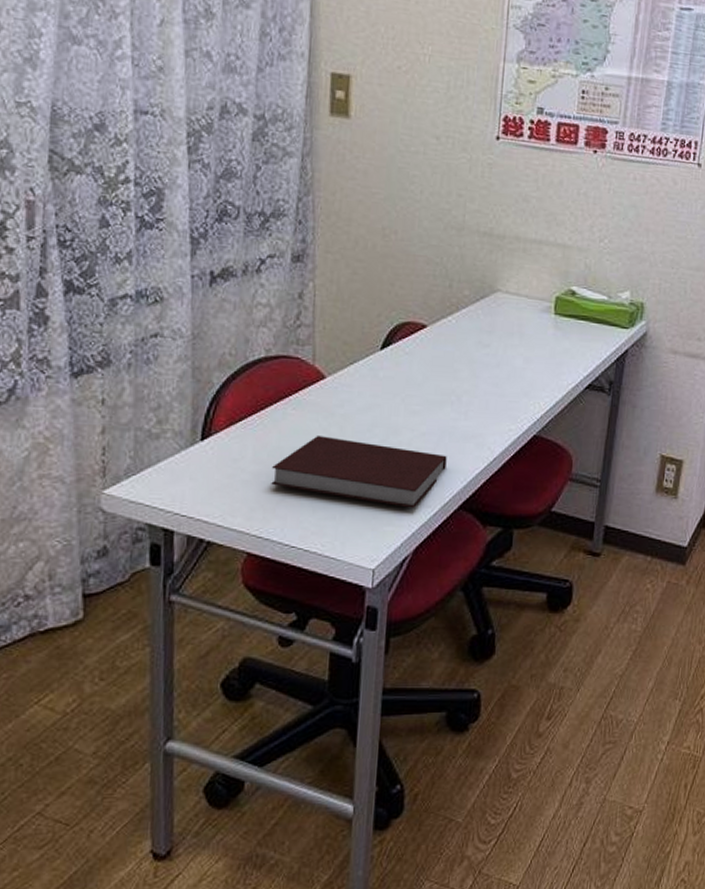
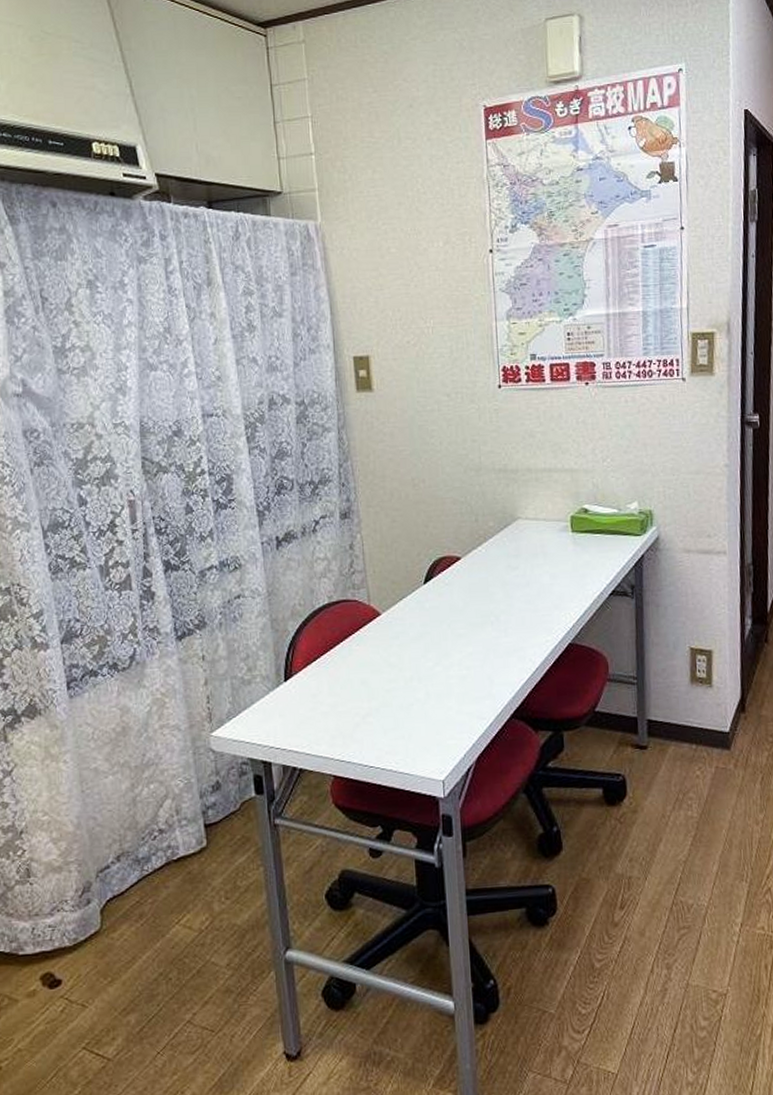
notebook: present [271,436,447,508] -> none [346,665,495,722]

